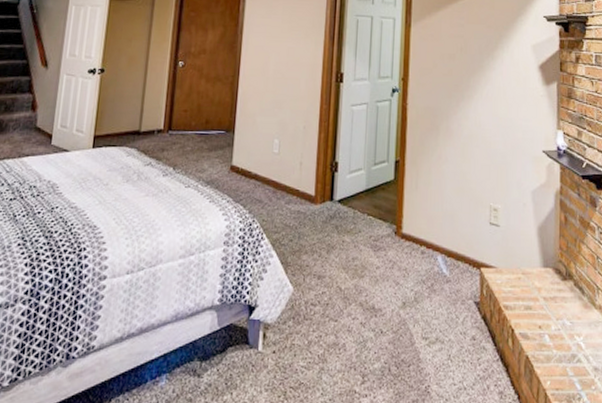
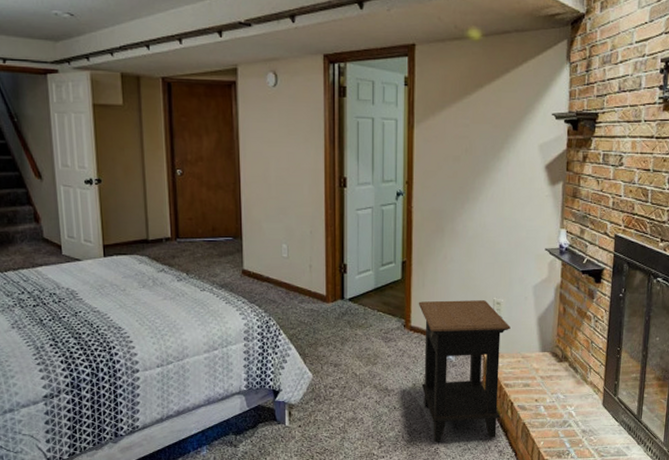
side table: none [410,205,509,377] -> present [418,300,511,441]

